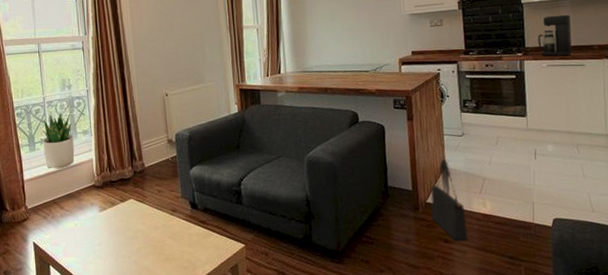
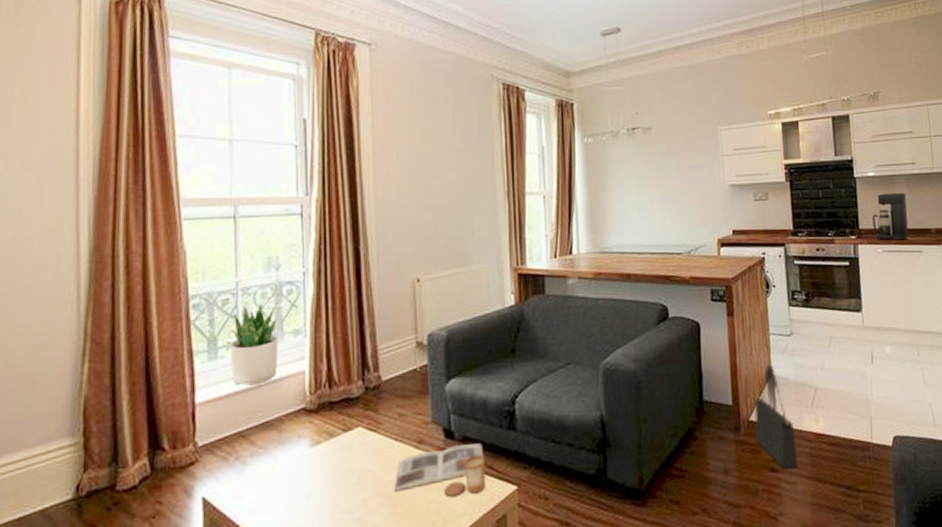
magazine: none [157,213,220,244] -> present [393,443,484,491]
candle: none [192,221,222,249] -> present [444,454,487,497]

